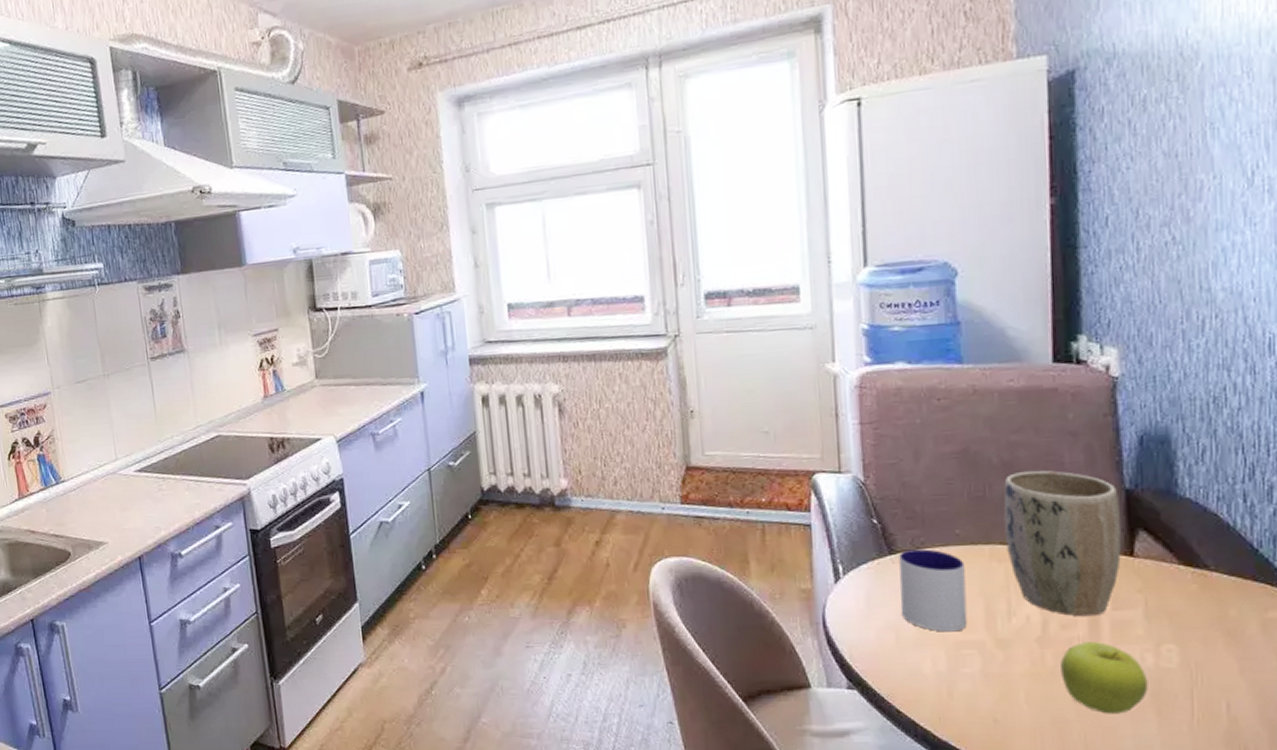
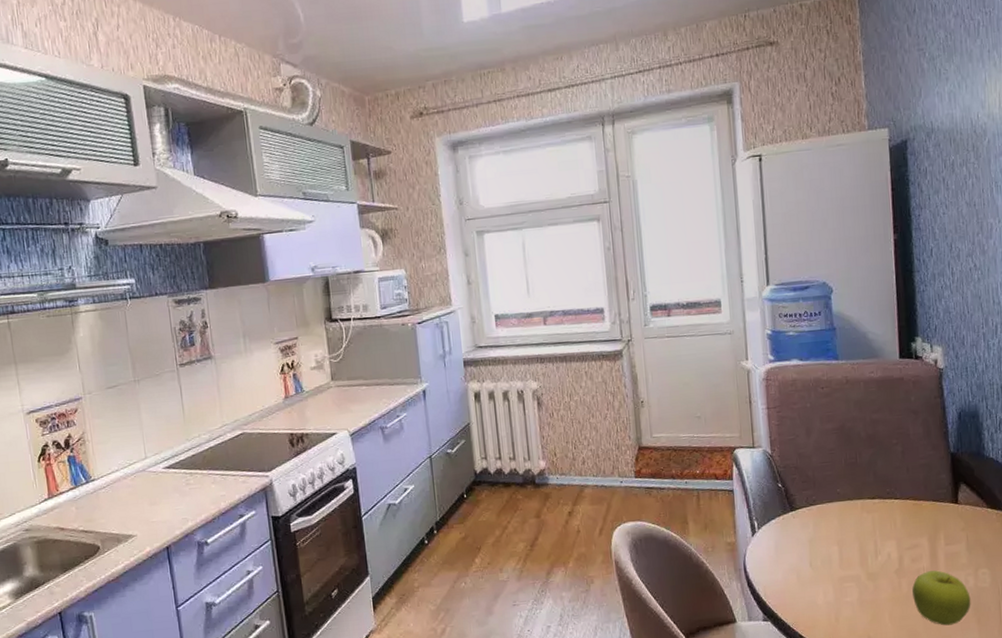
mug: present [899,549,968,632] -> none [798,505,848,570]
plant pot: present [1003,470,1122,617] -> none [869,440,950,552]

